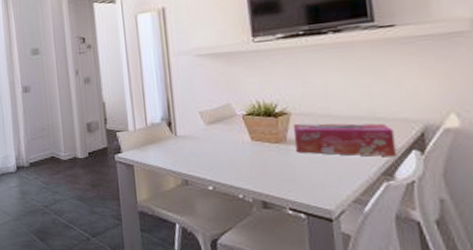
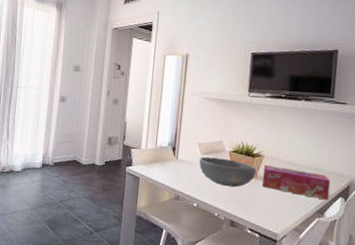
bowl: none [205,125,285,160] -> present [199,156,257,188]

